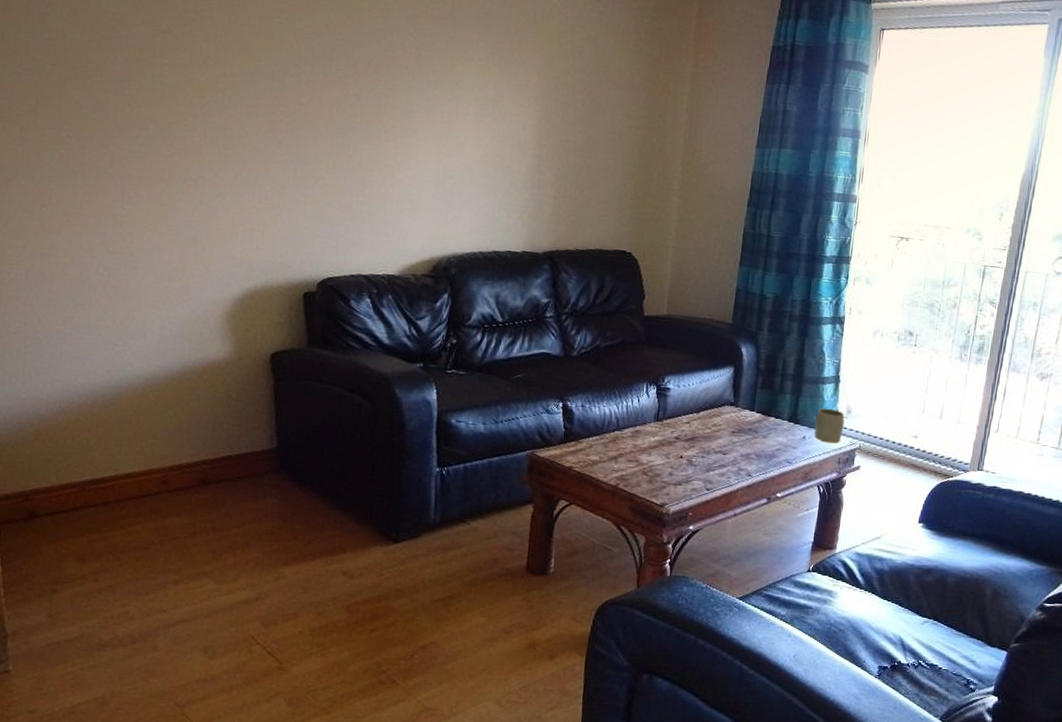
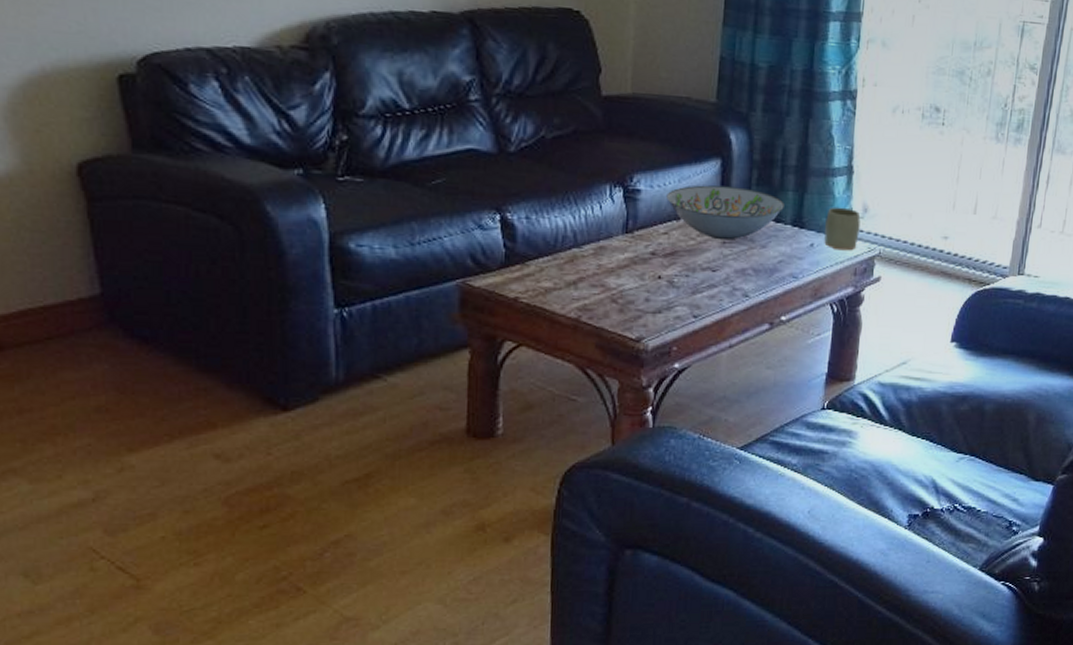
decorative bowl: none [689,386,783,431] -> present [666,185,784,241]

